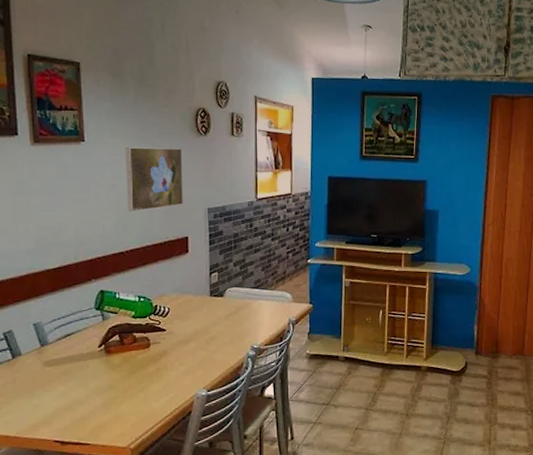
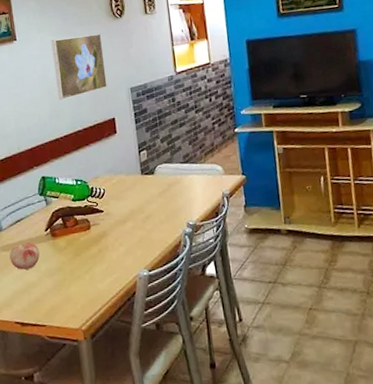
fruit: none [54,358,90,387] -> present [9,242,40,270]

